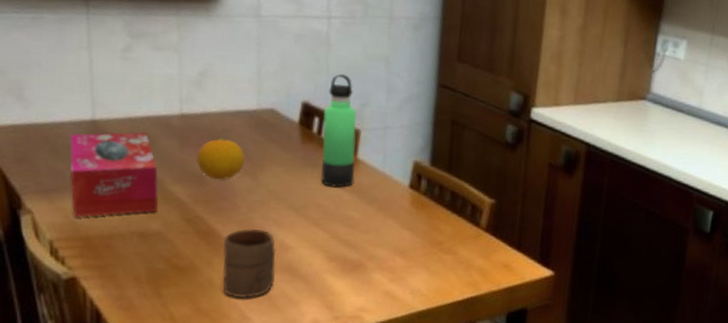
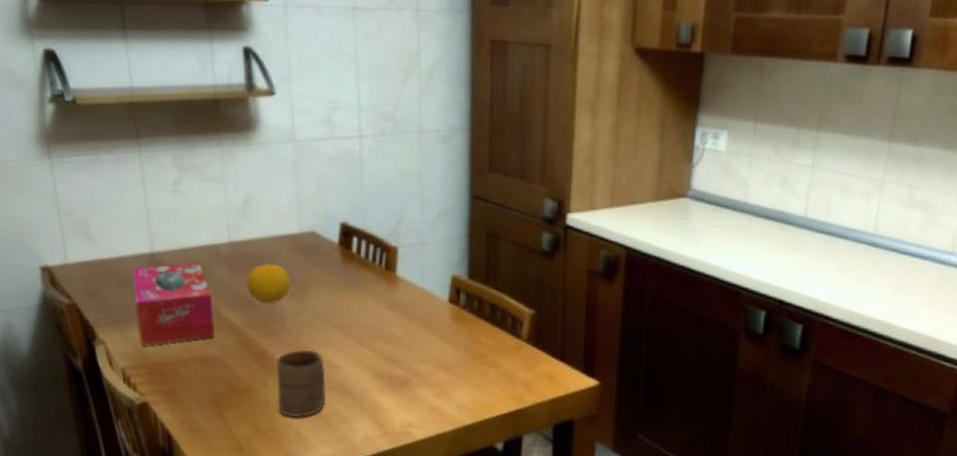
thermos bottle: present [321,73,358,188] -> none [361,192,395,306]

